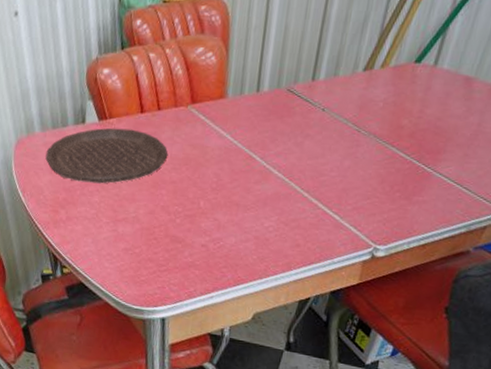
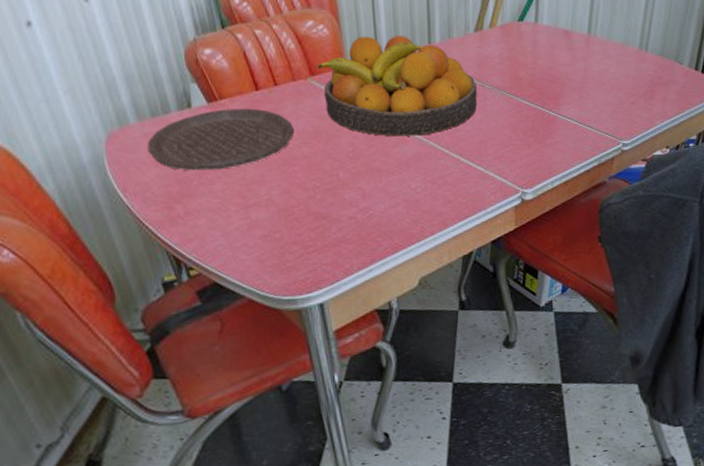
fruit bowl: none [198,67,353,176] -> present [316,36,478,137]

